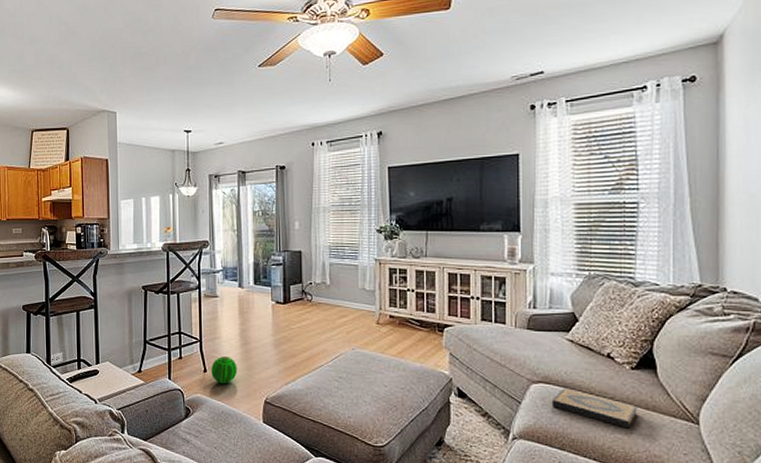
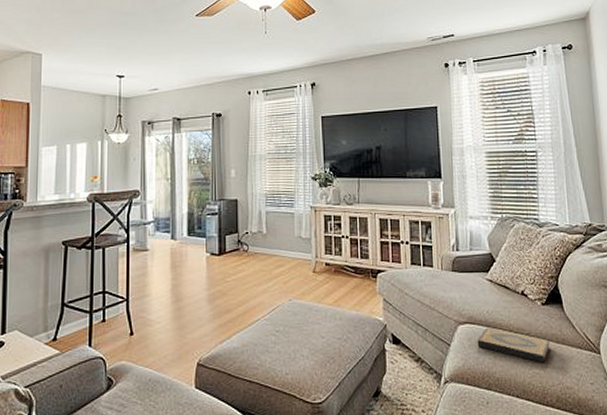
ball: present [211,355,237,384] -> none [139,315,168,348]

